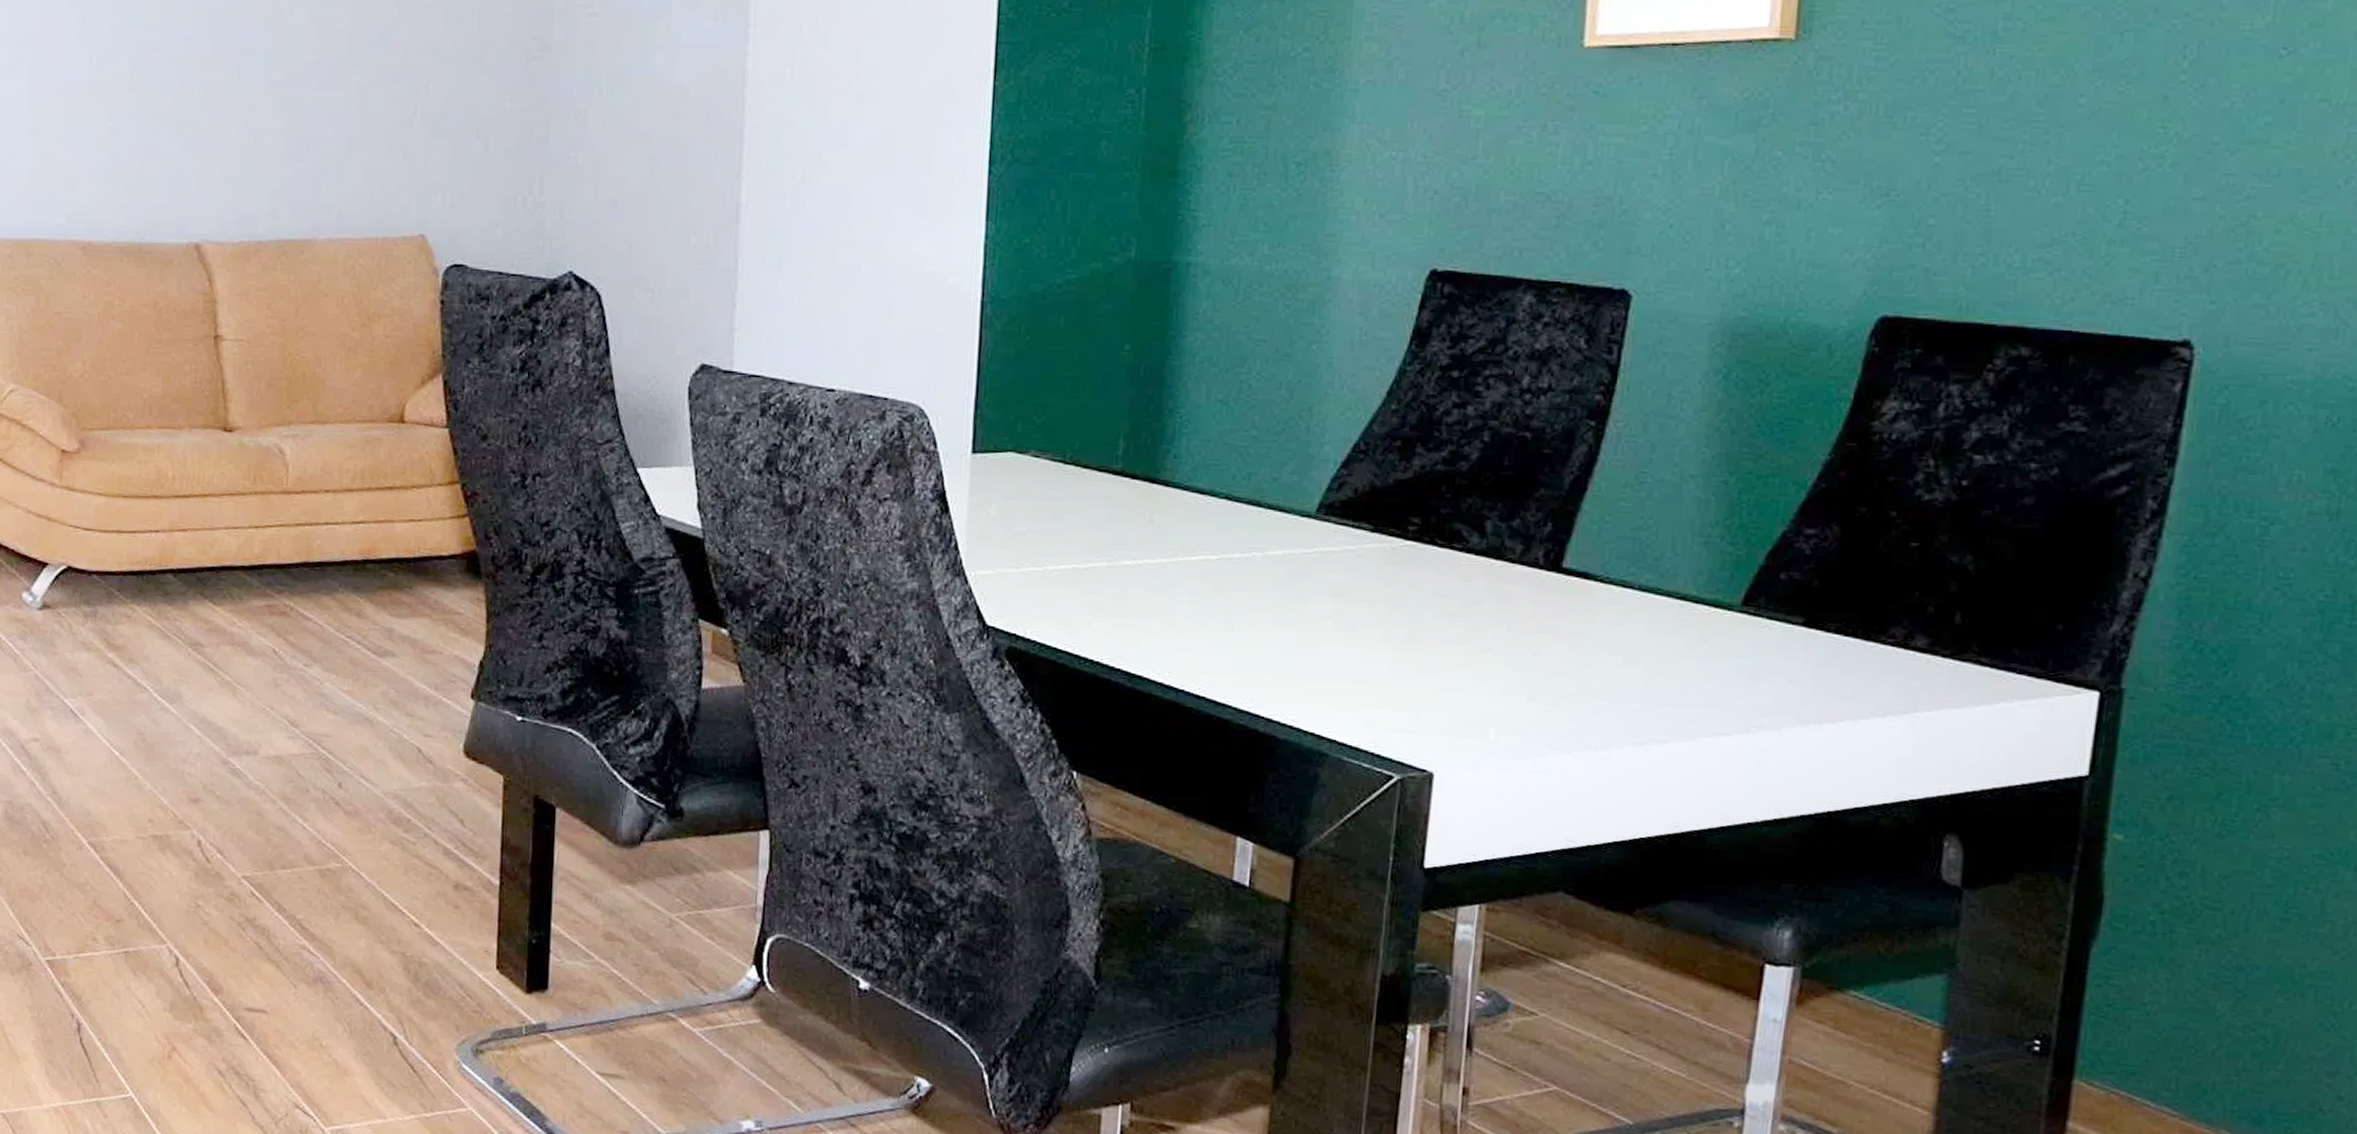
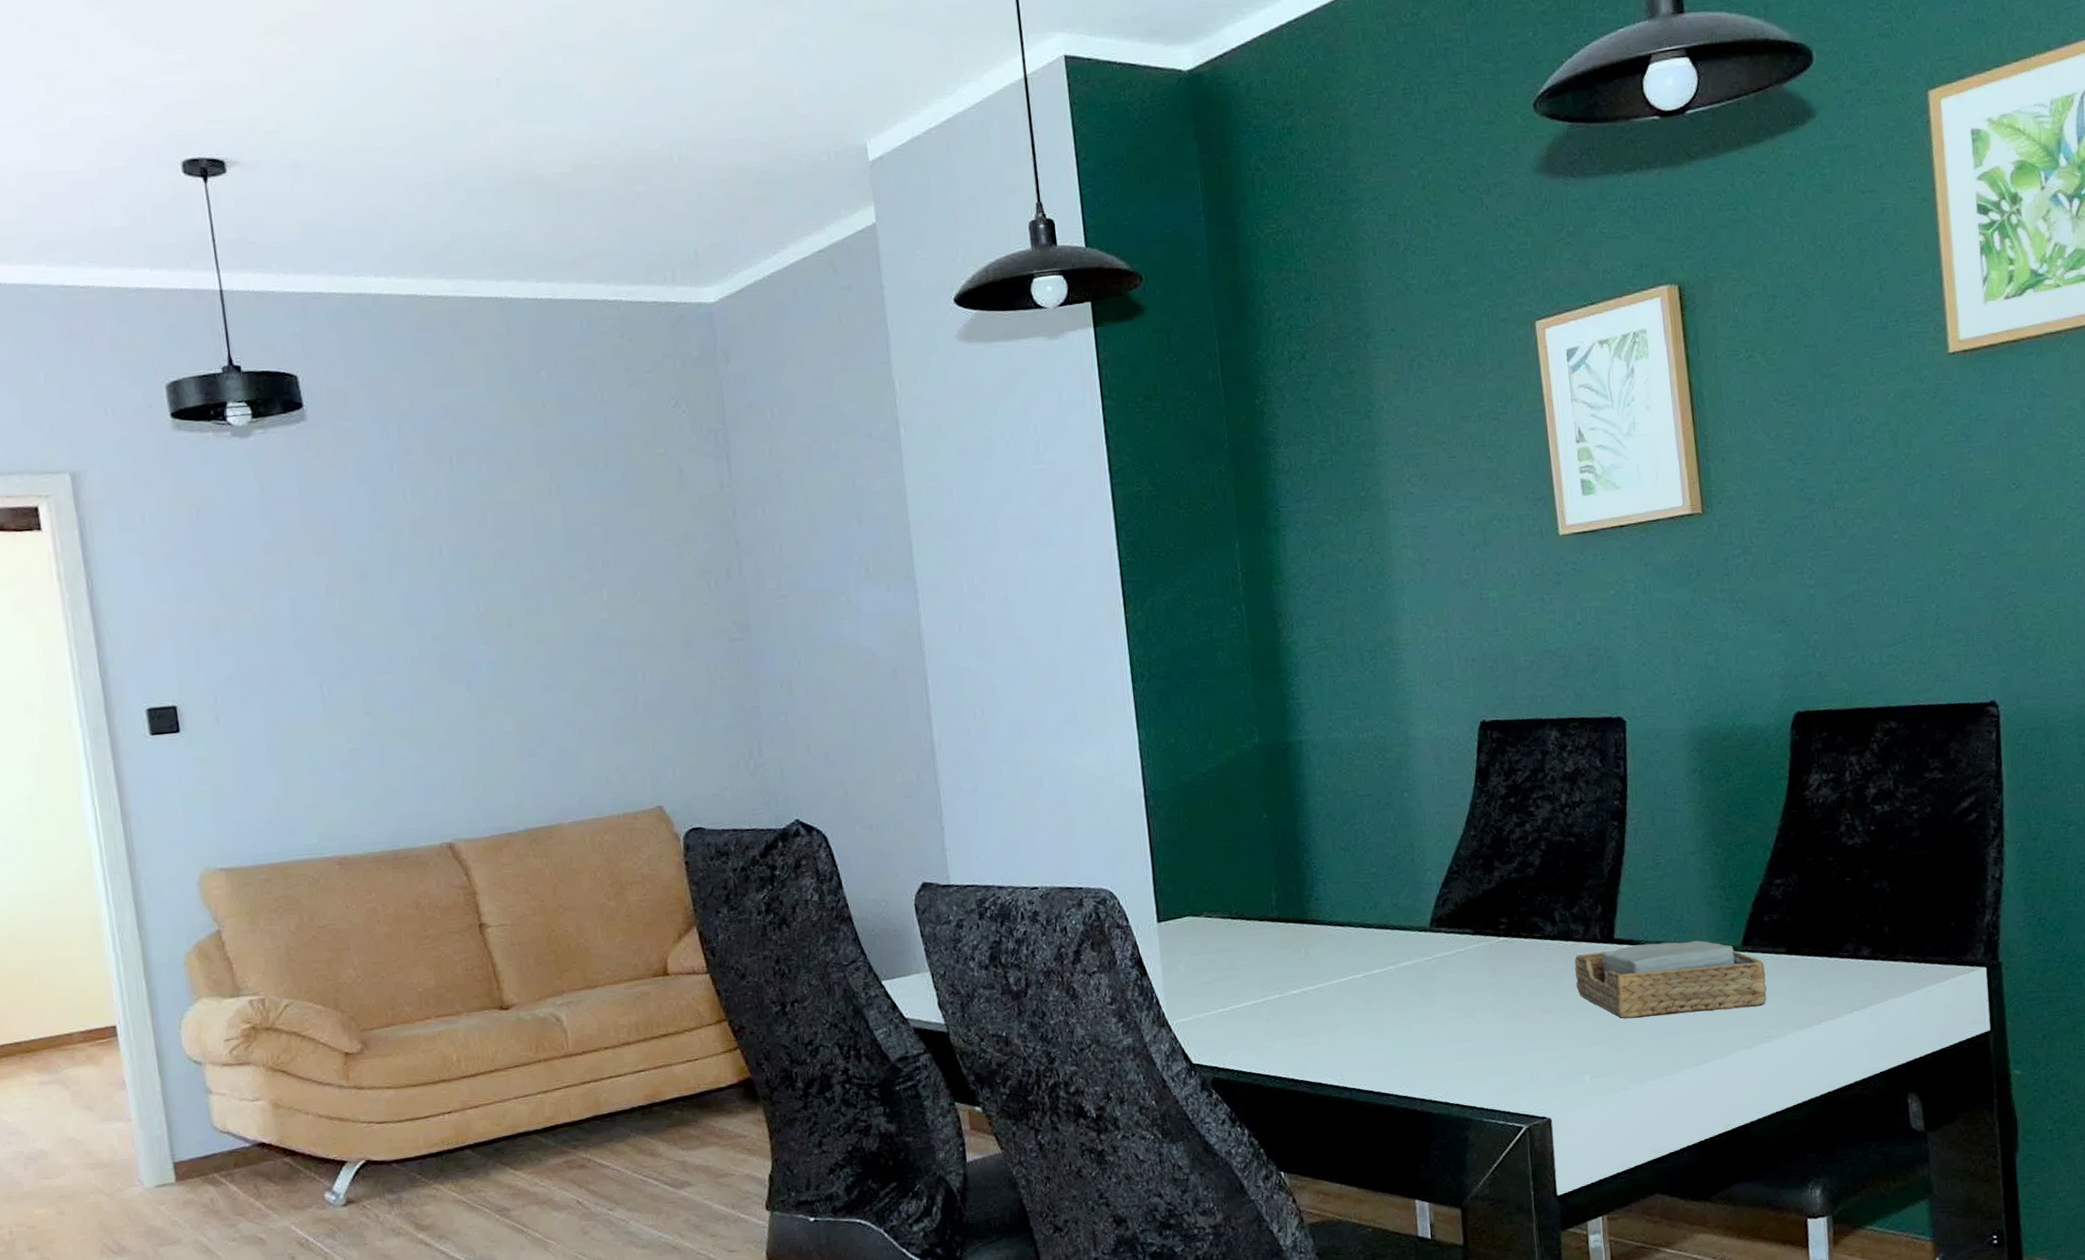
napkin holder: none [1498,579,1768,687] -> present [1574,940,1767,1019]

